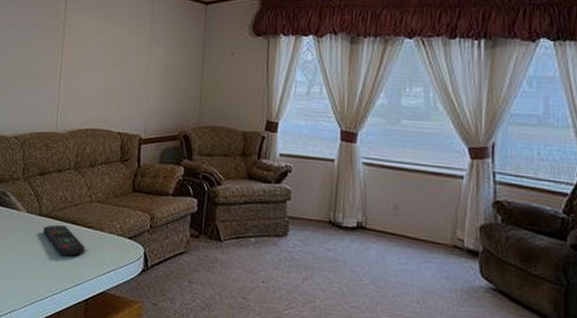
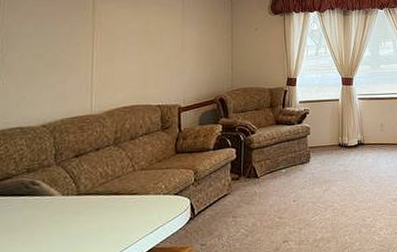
remote control: present [43,224,85,256] -> none [82,198,130,227]

